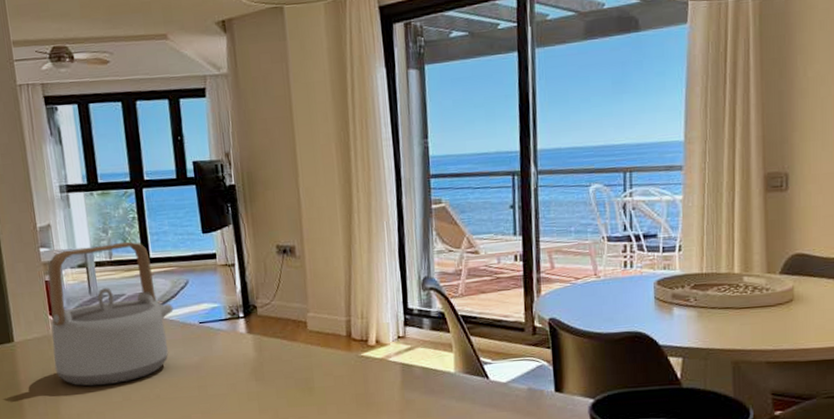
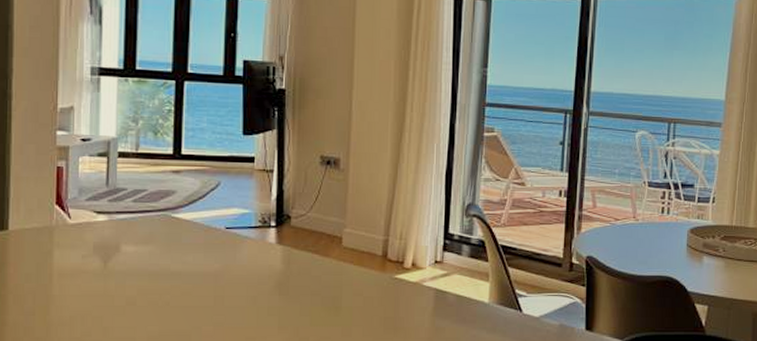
teapot: present [48,241,174,387] -> none [52,134,199,287]

